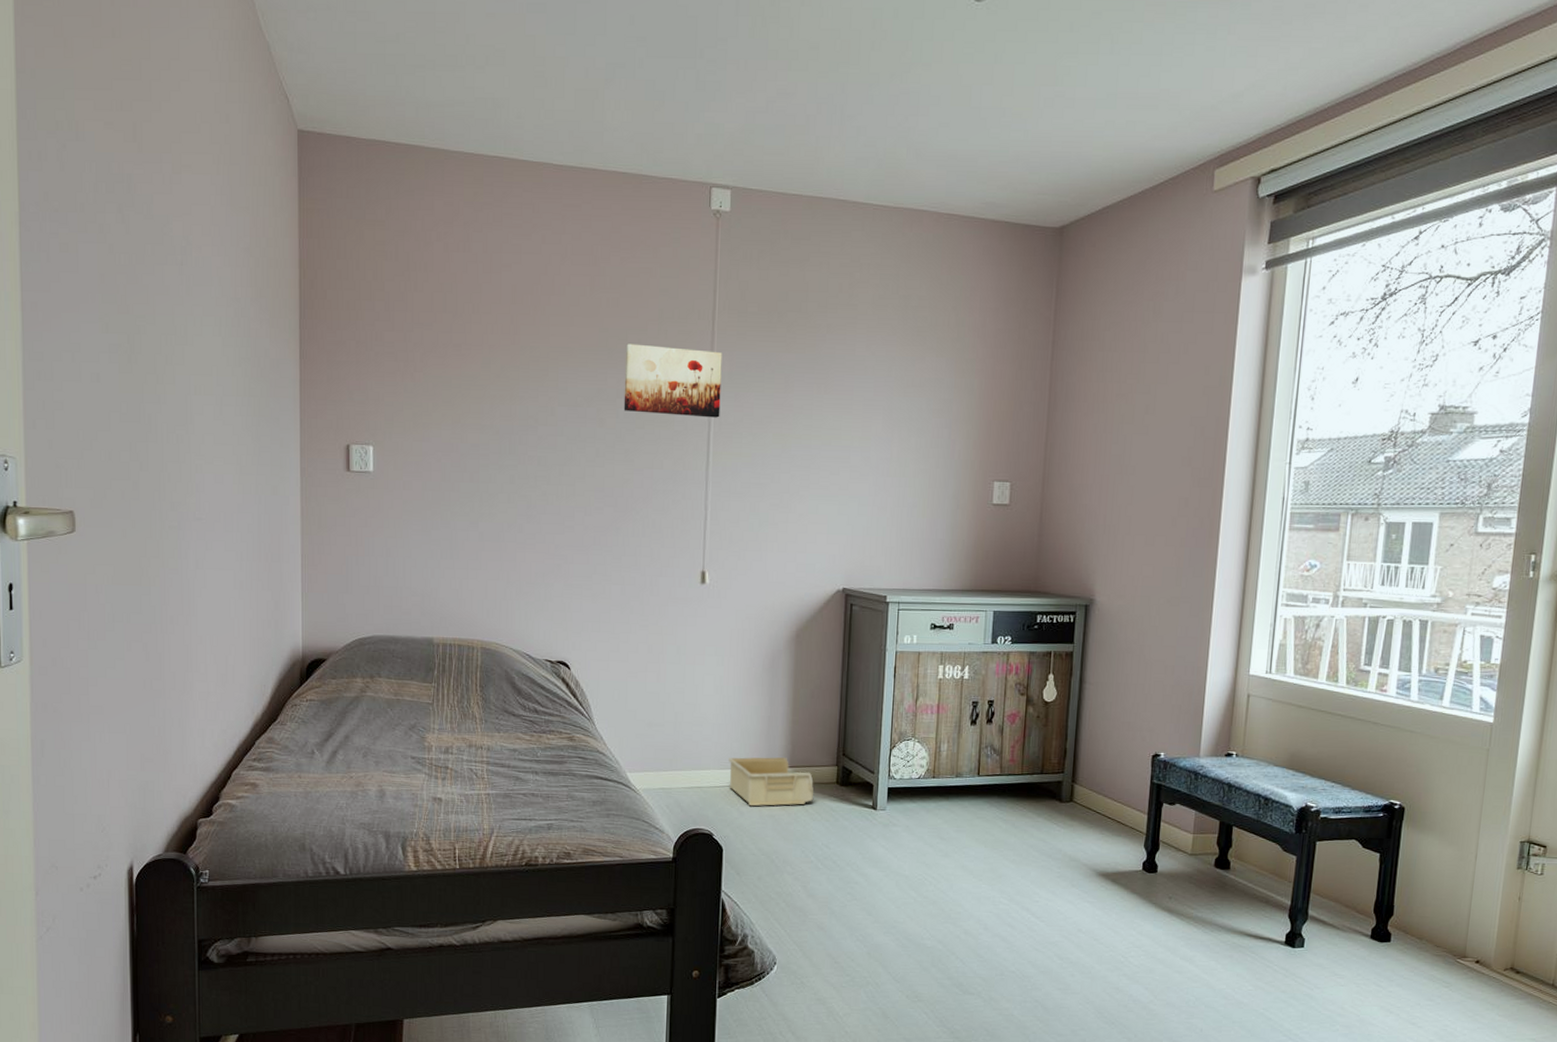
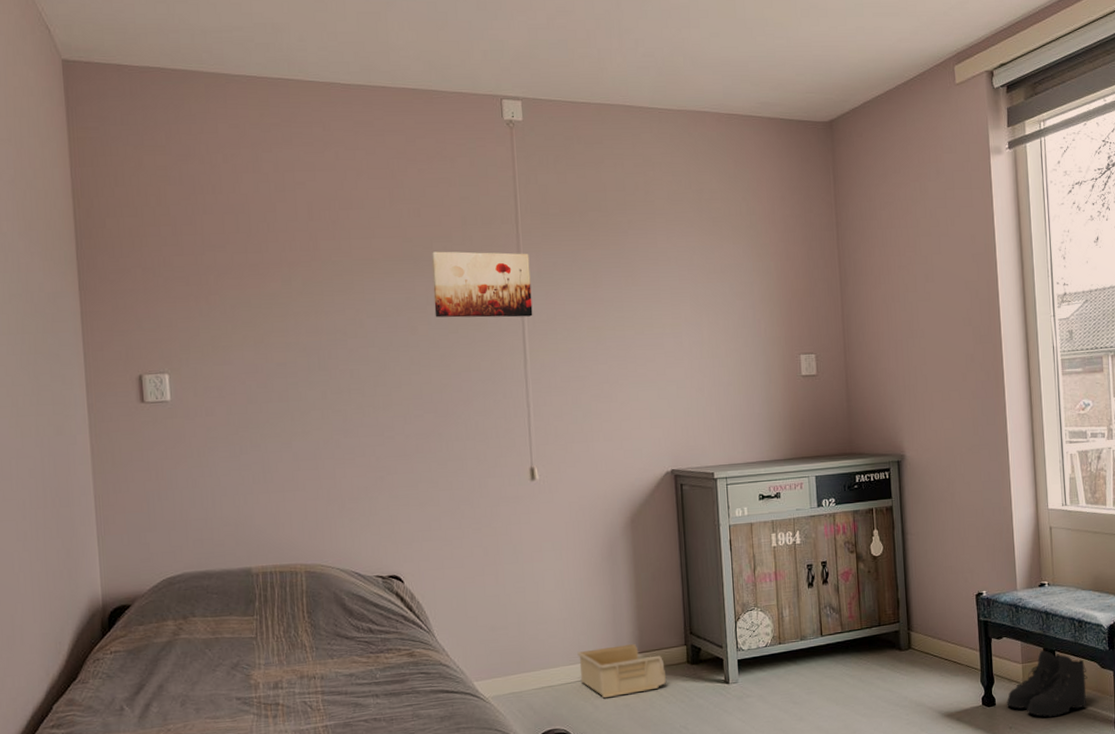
boots: none [1170,822,1267,894] -> present [1007,649,1088,718]

